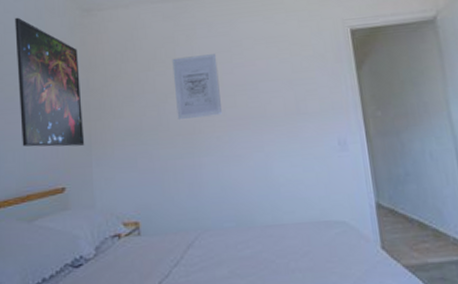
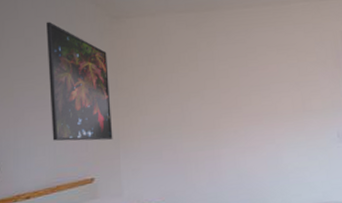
wall art: present [172,54,223,119] -> none [194,59,240,116]

